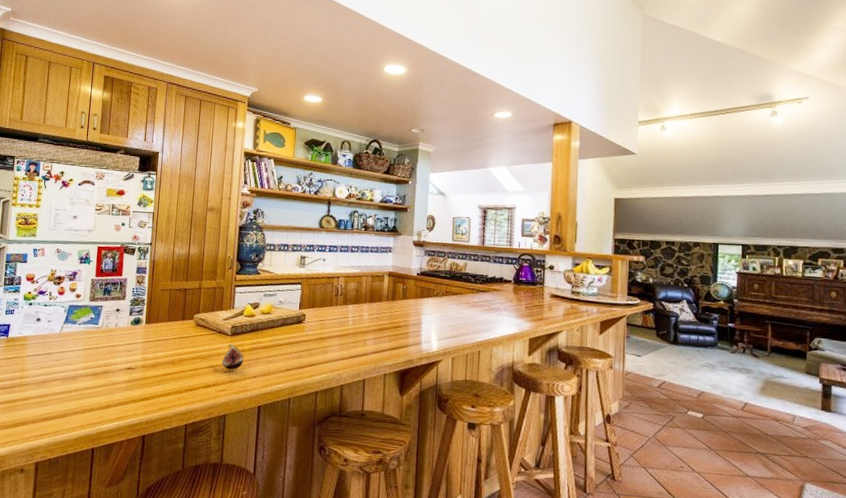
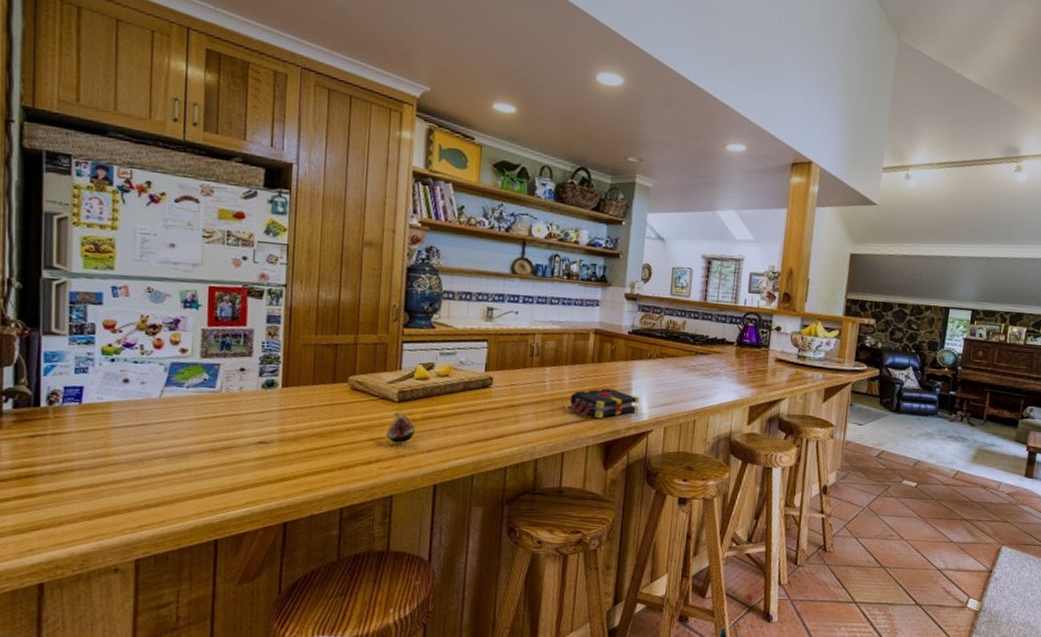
book: none [367,323,429,349] -> present [567,388,640,418]

